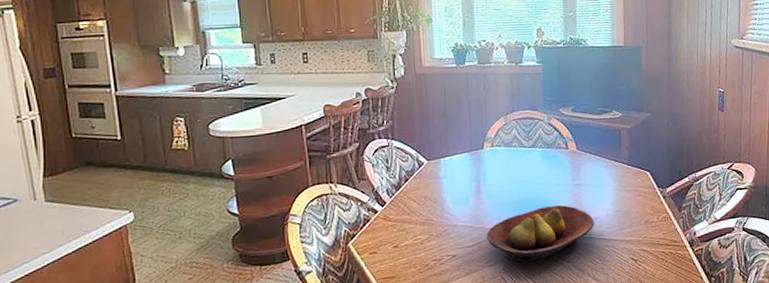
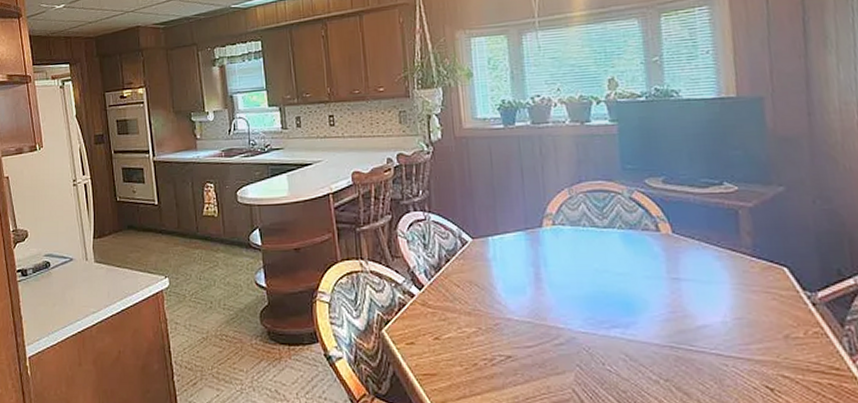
fruit bowl: present [486,204,594,262] -> none [550,303,704,374]

